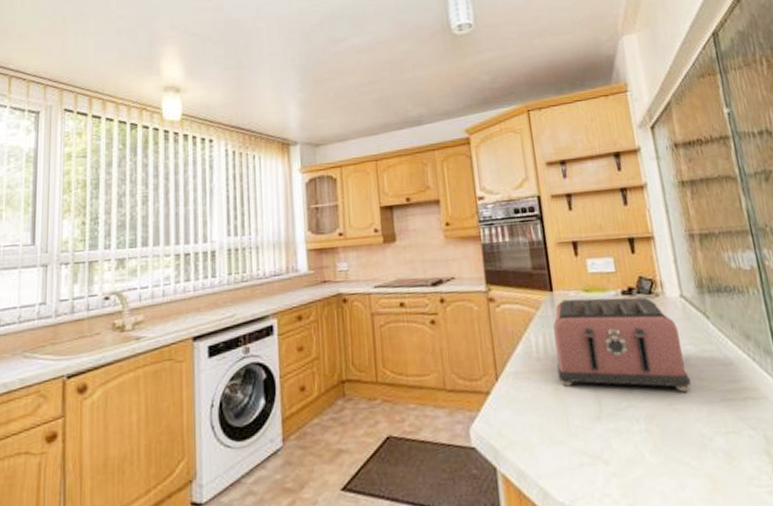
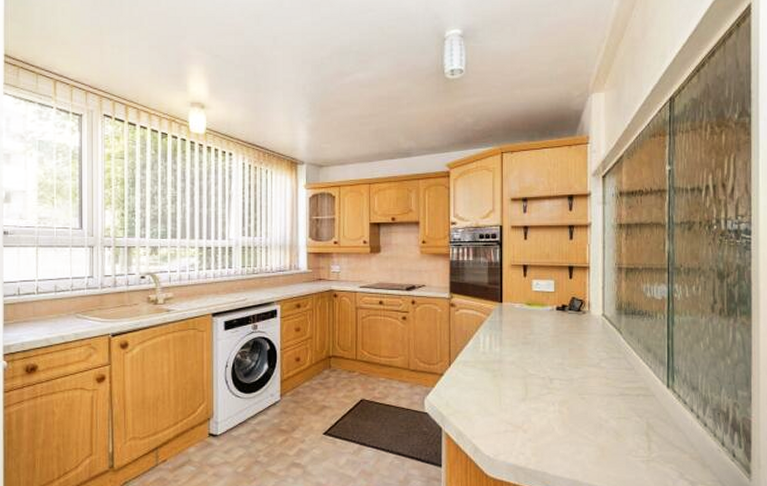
toaster: present [553,297,691,392] -> none [497,310,598,386]

